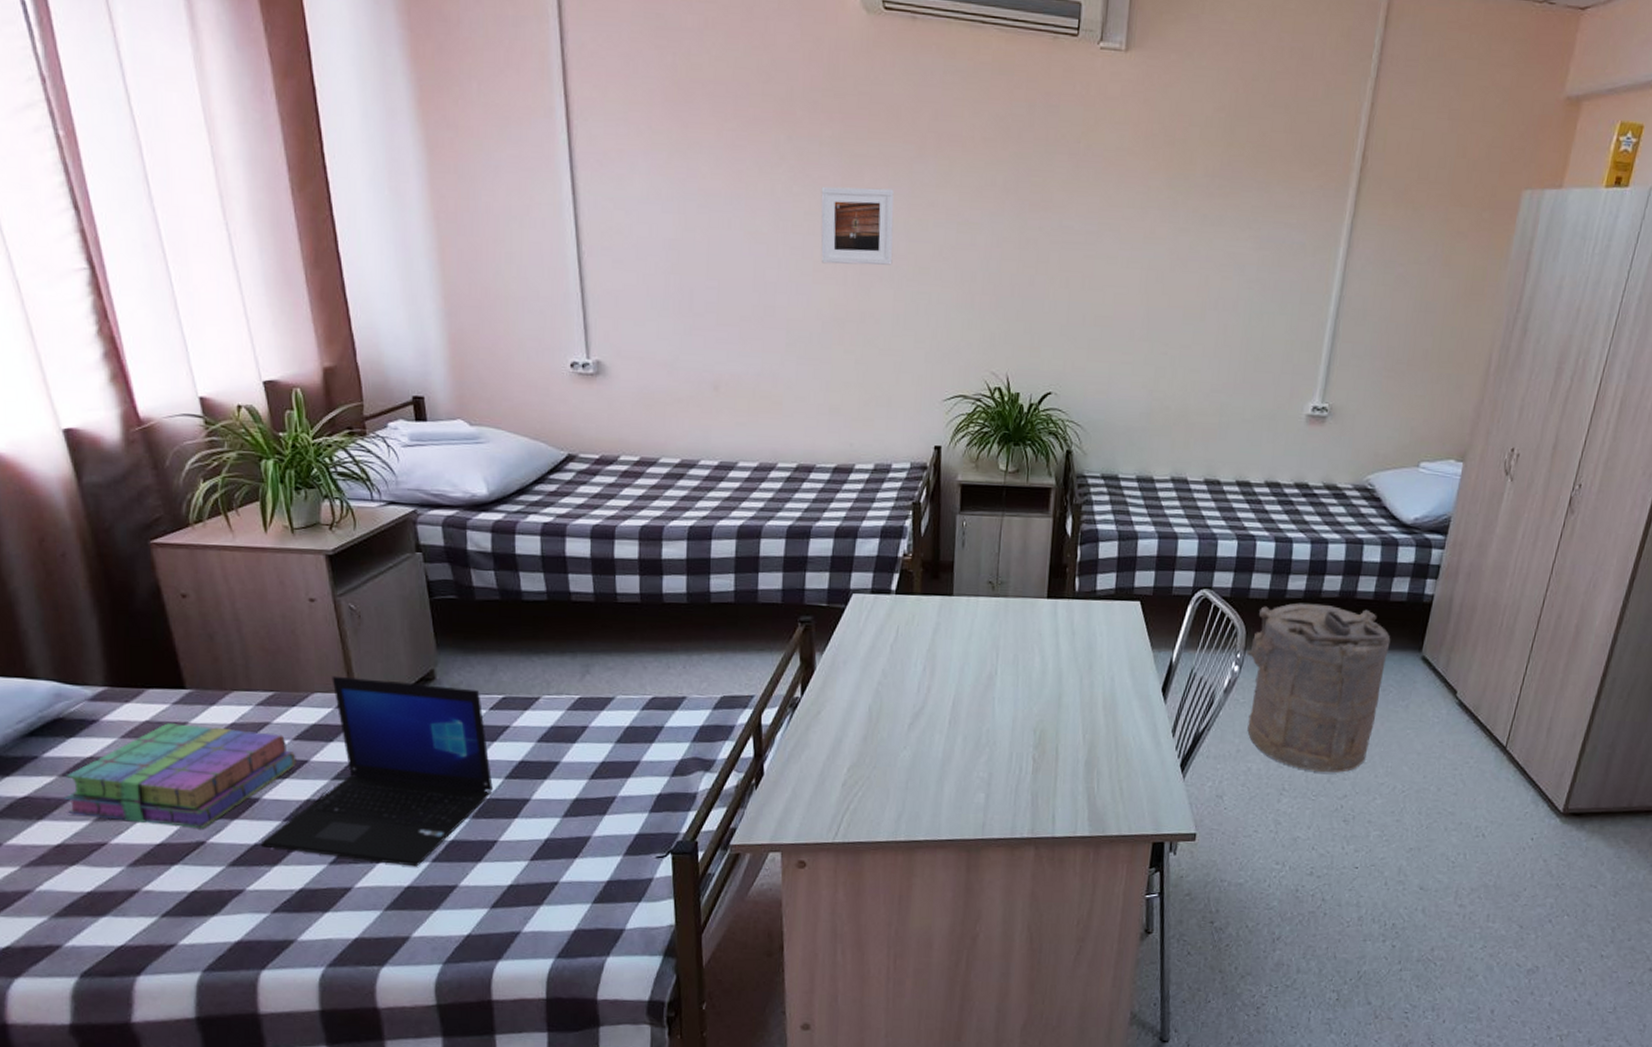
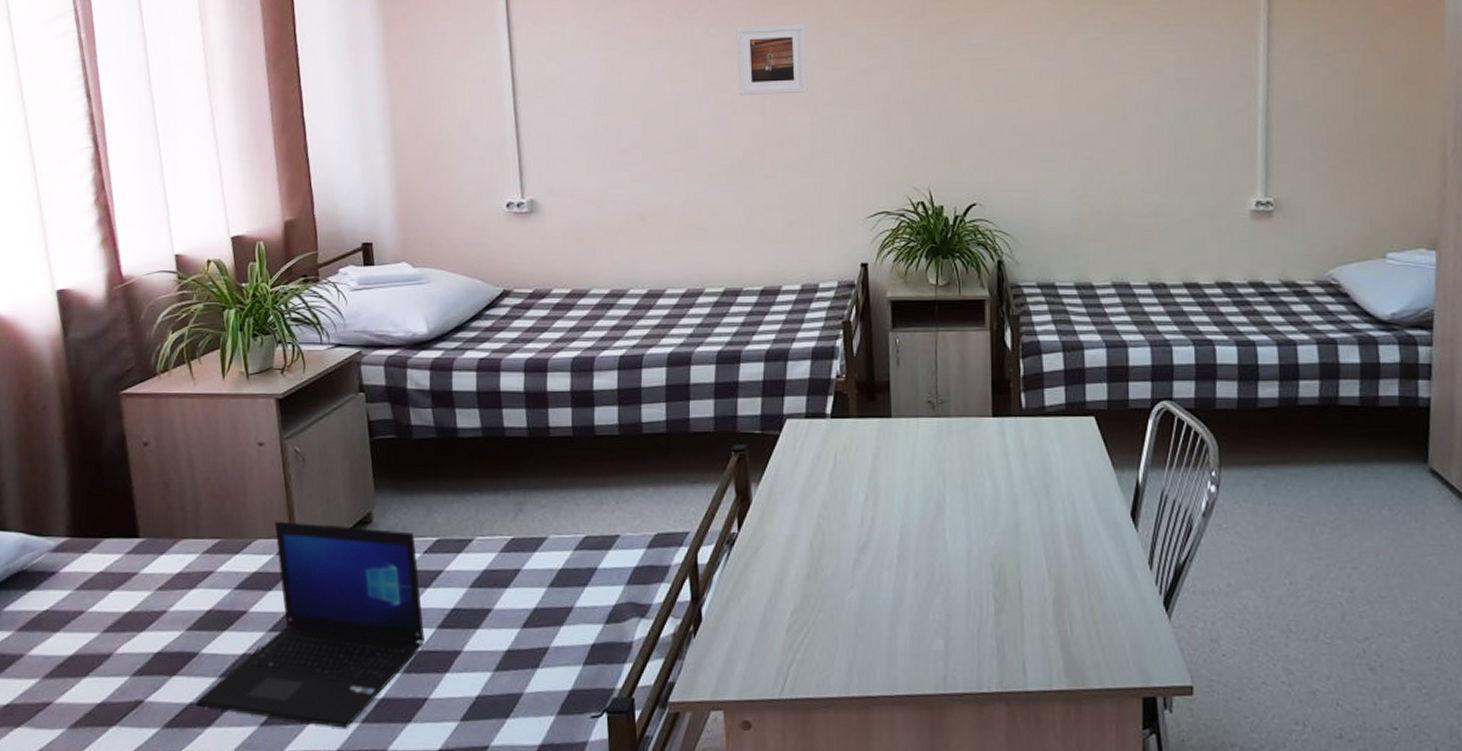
books: present [63,723,296,828] -> none [17,574,236,686]
laundry hamper: present [1247,602,1391,773] -> none [1223,412,1389,611]

